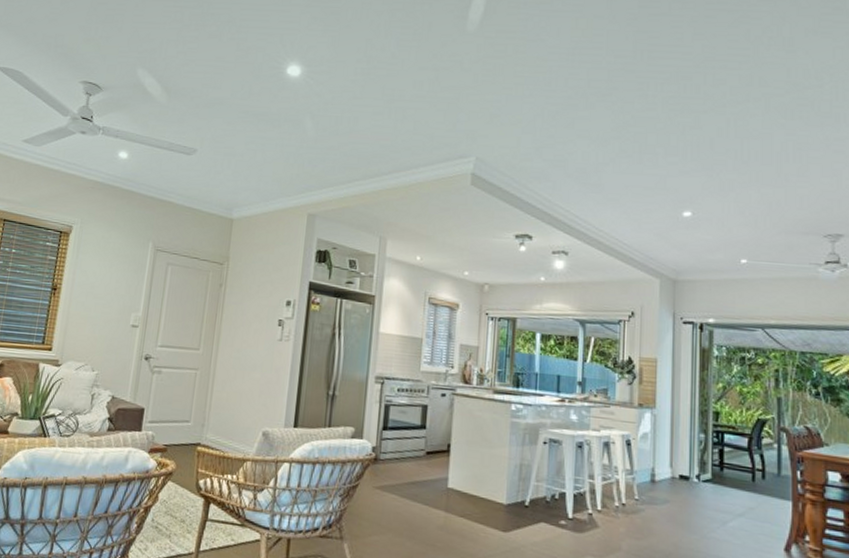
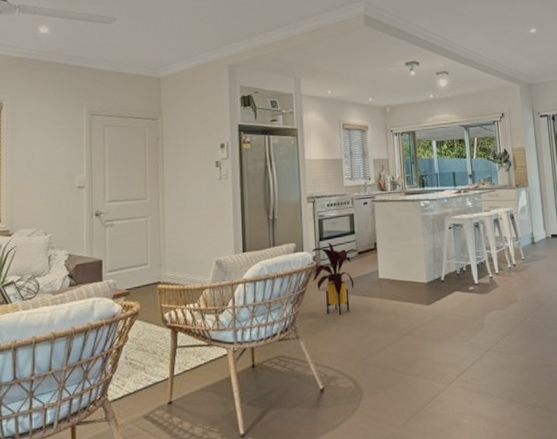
house plant: none [365,433,434,523] -> present [310,242,364,316]

